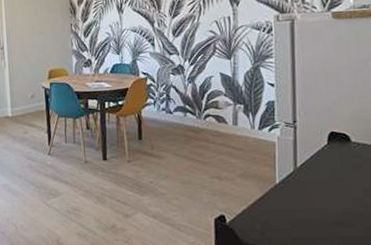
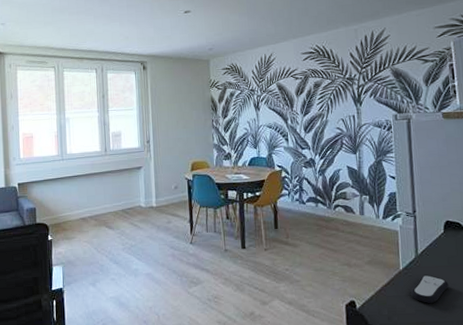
remote control: none [286,190,330,219] -> present [410,275,449,303]

